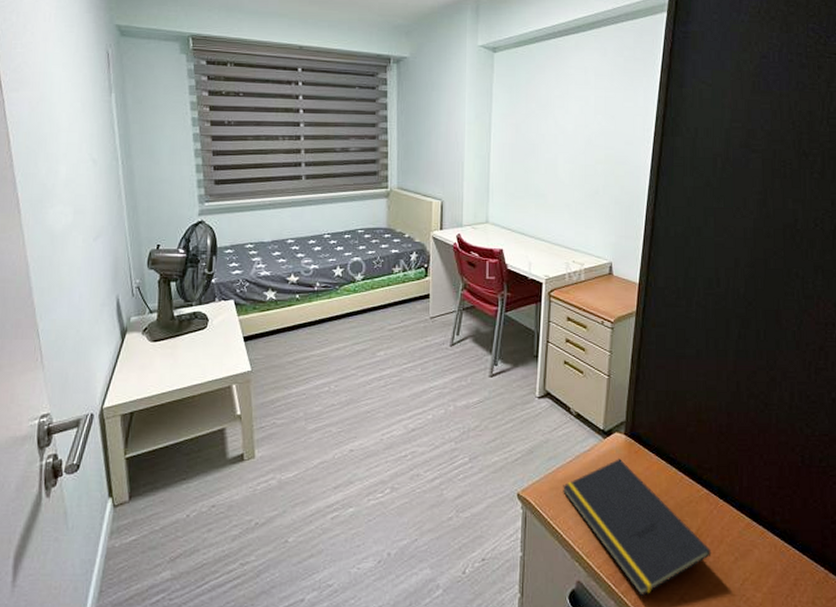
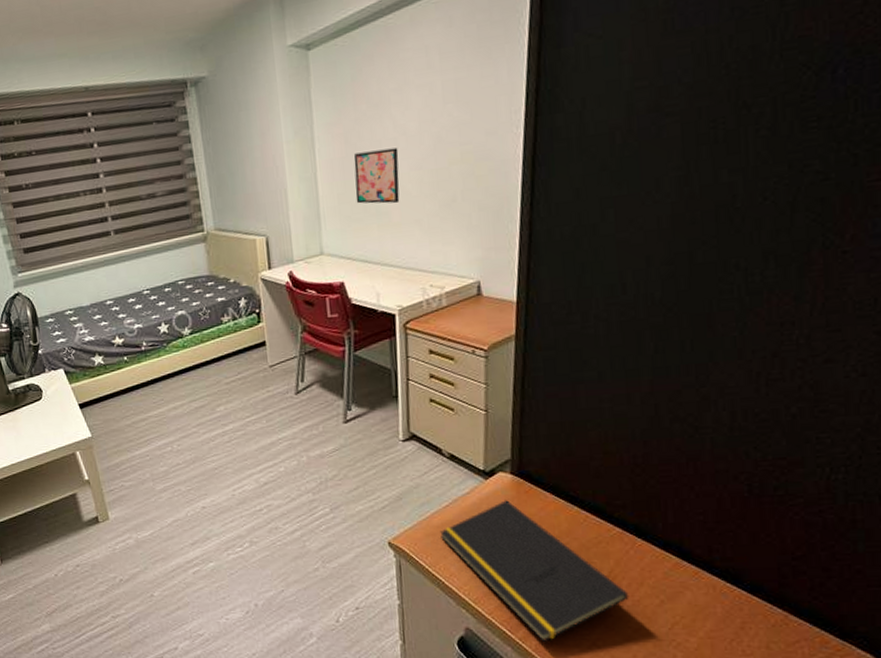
wall art: none [520,142,557,189] -> present [353,147,400,204]

